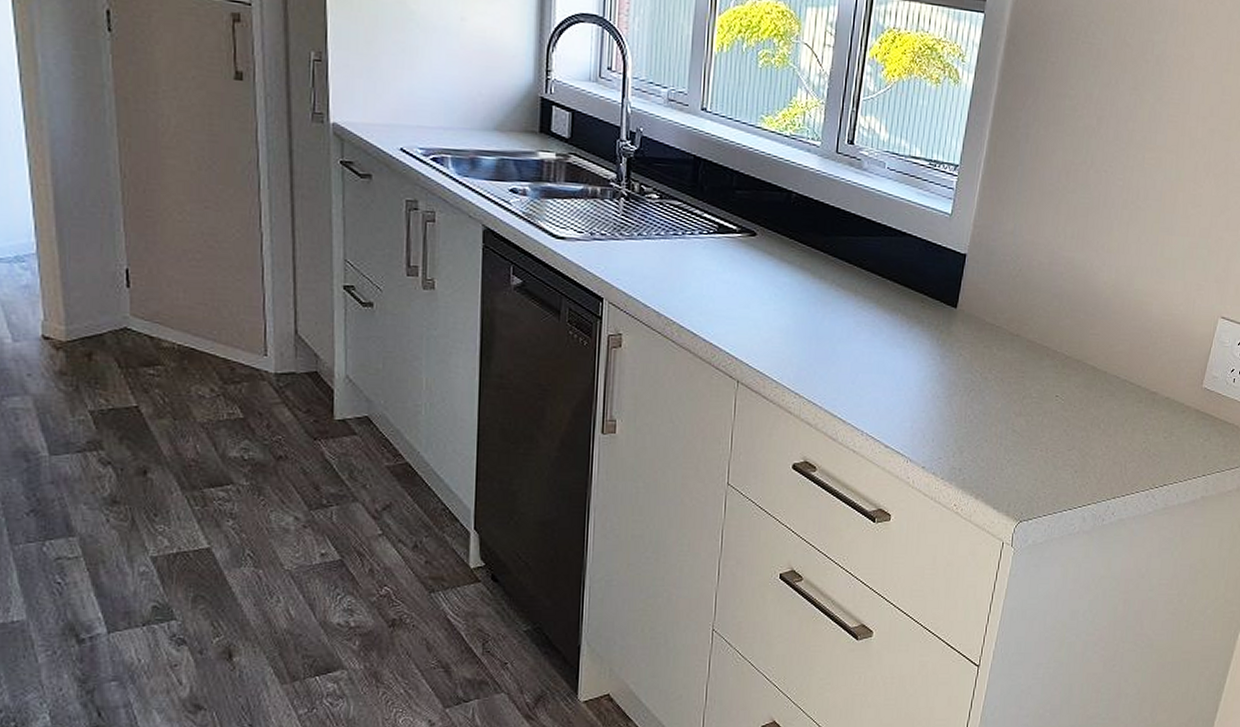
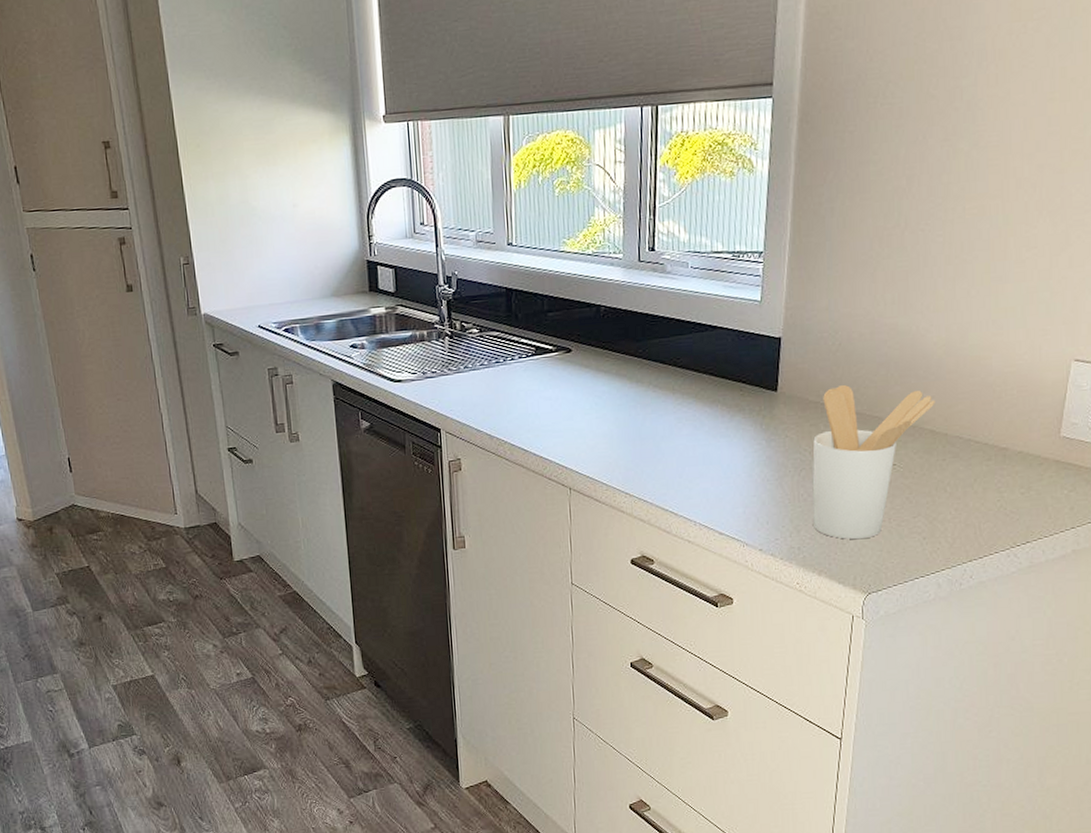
utensil holder: none [976,310,1100,467] -> present [812,384,935,540]

